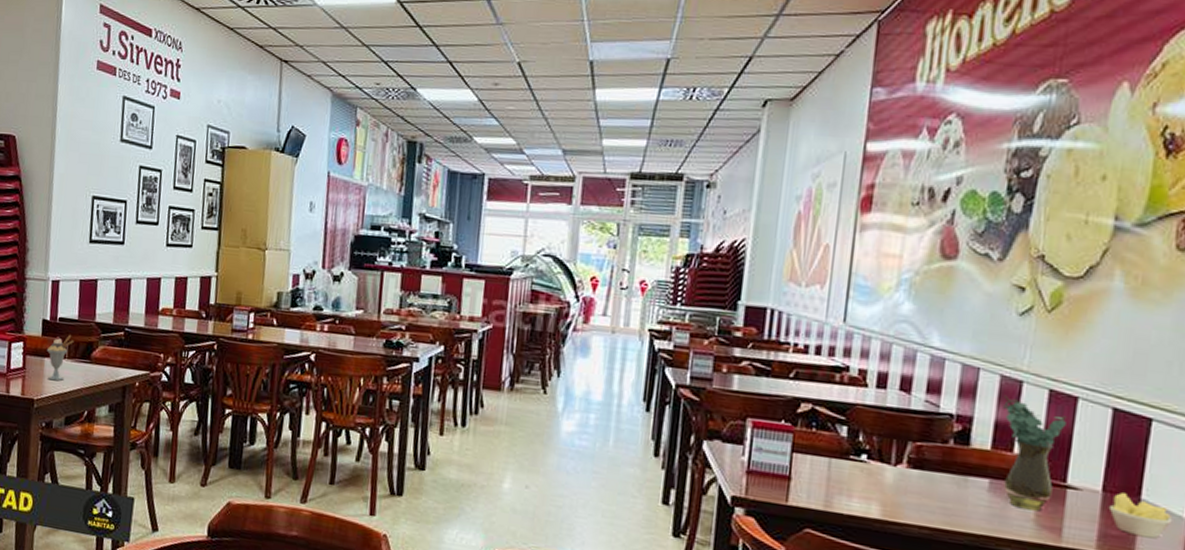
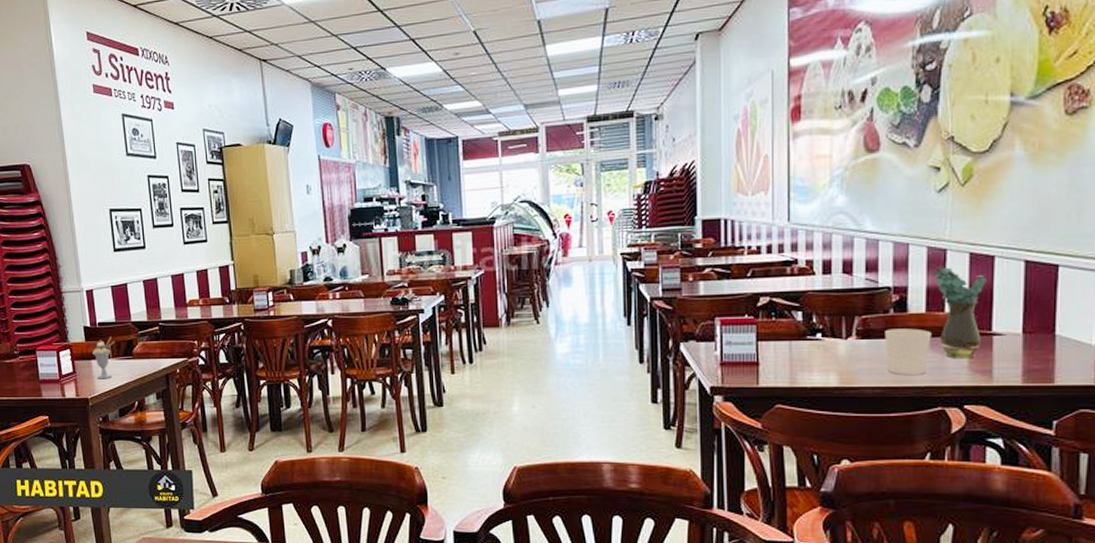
dixie cup: none [939,462,995,522] -> present [885,328,932,376]
ice cream: present [1108,493,1173,539] -> none [1029,332,1084,367]

